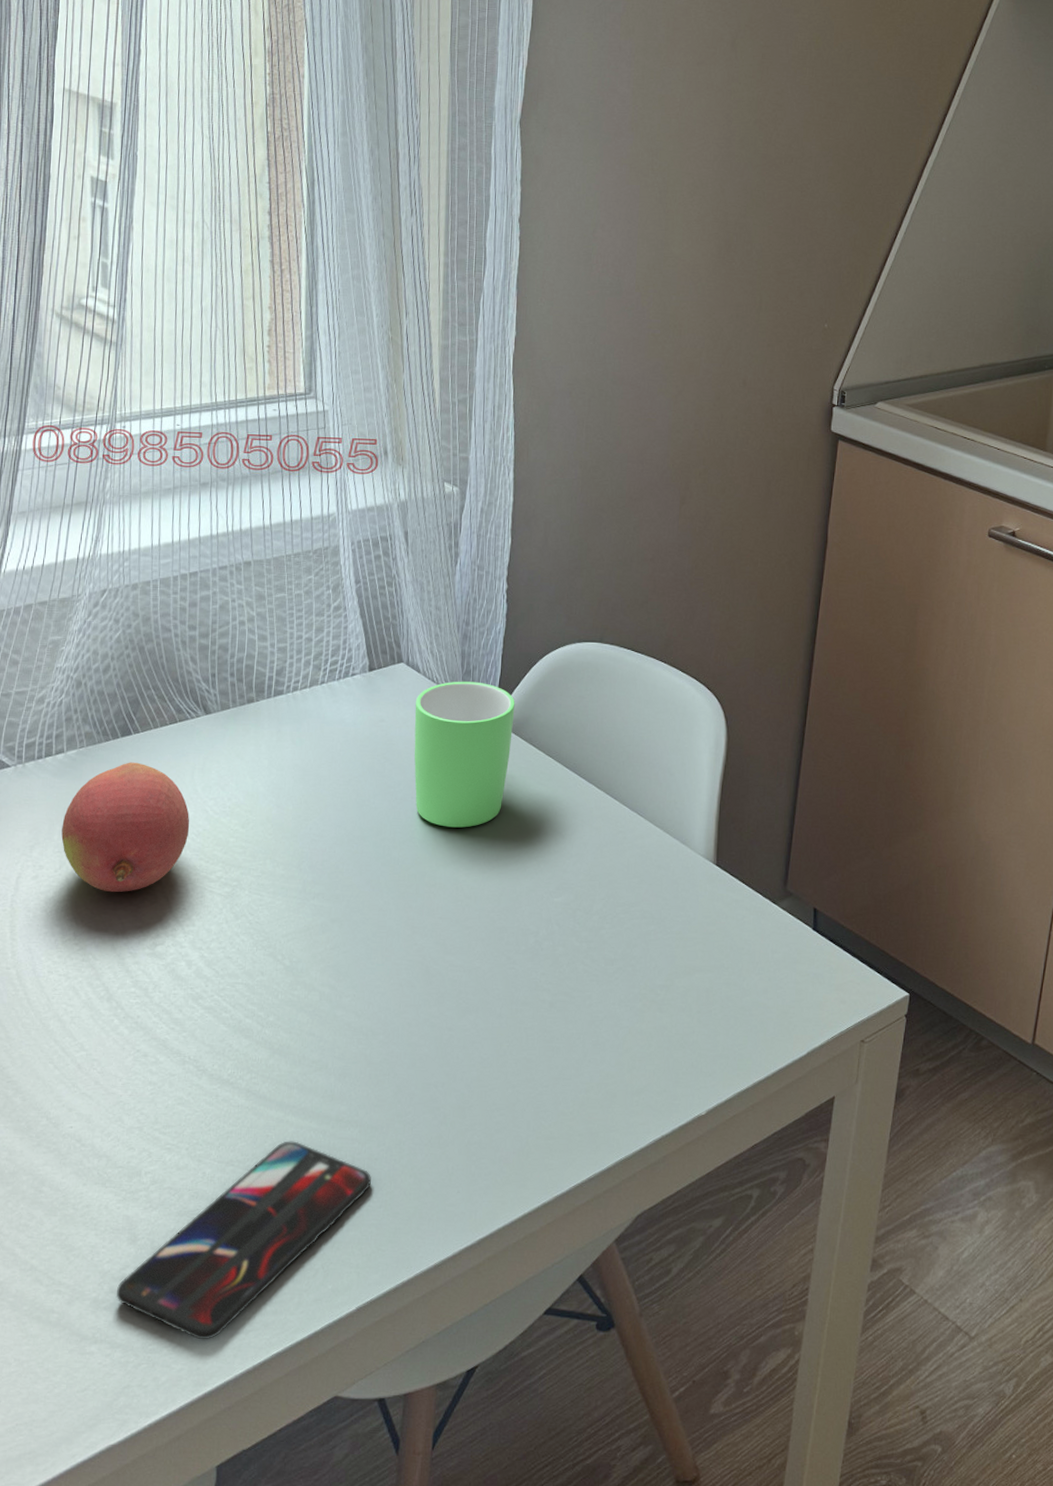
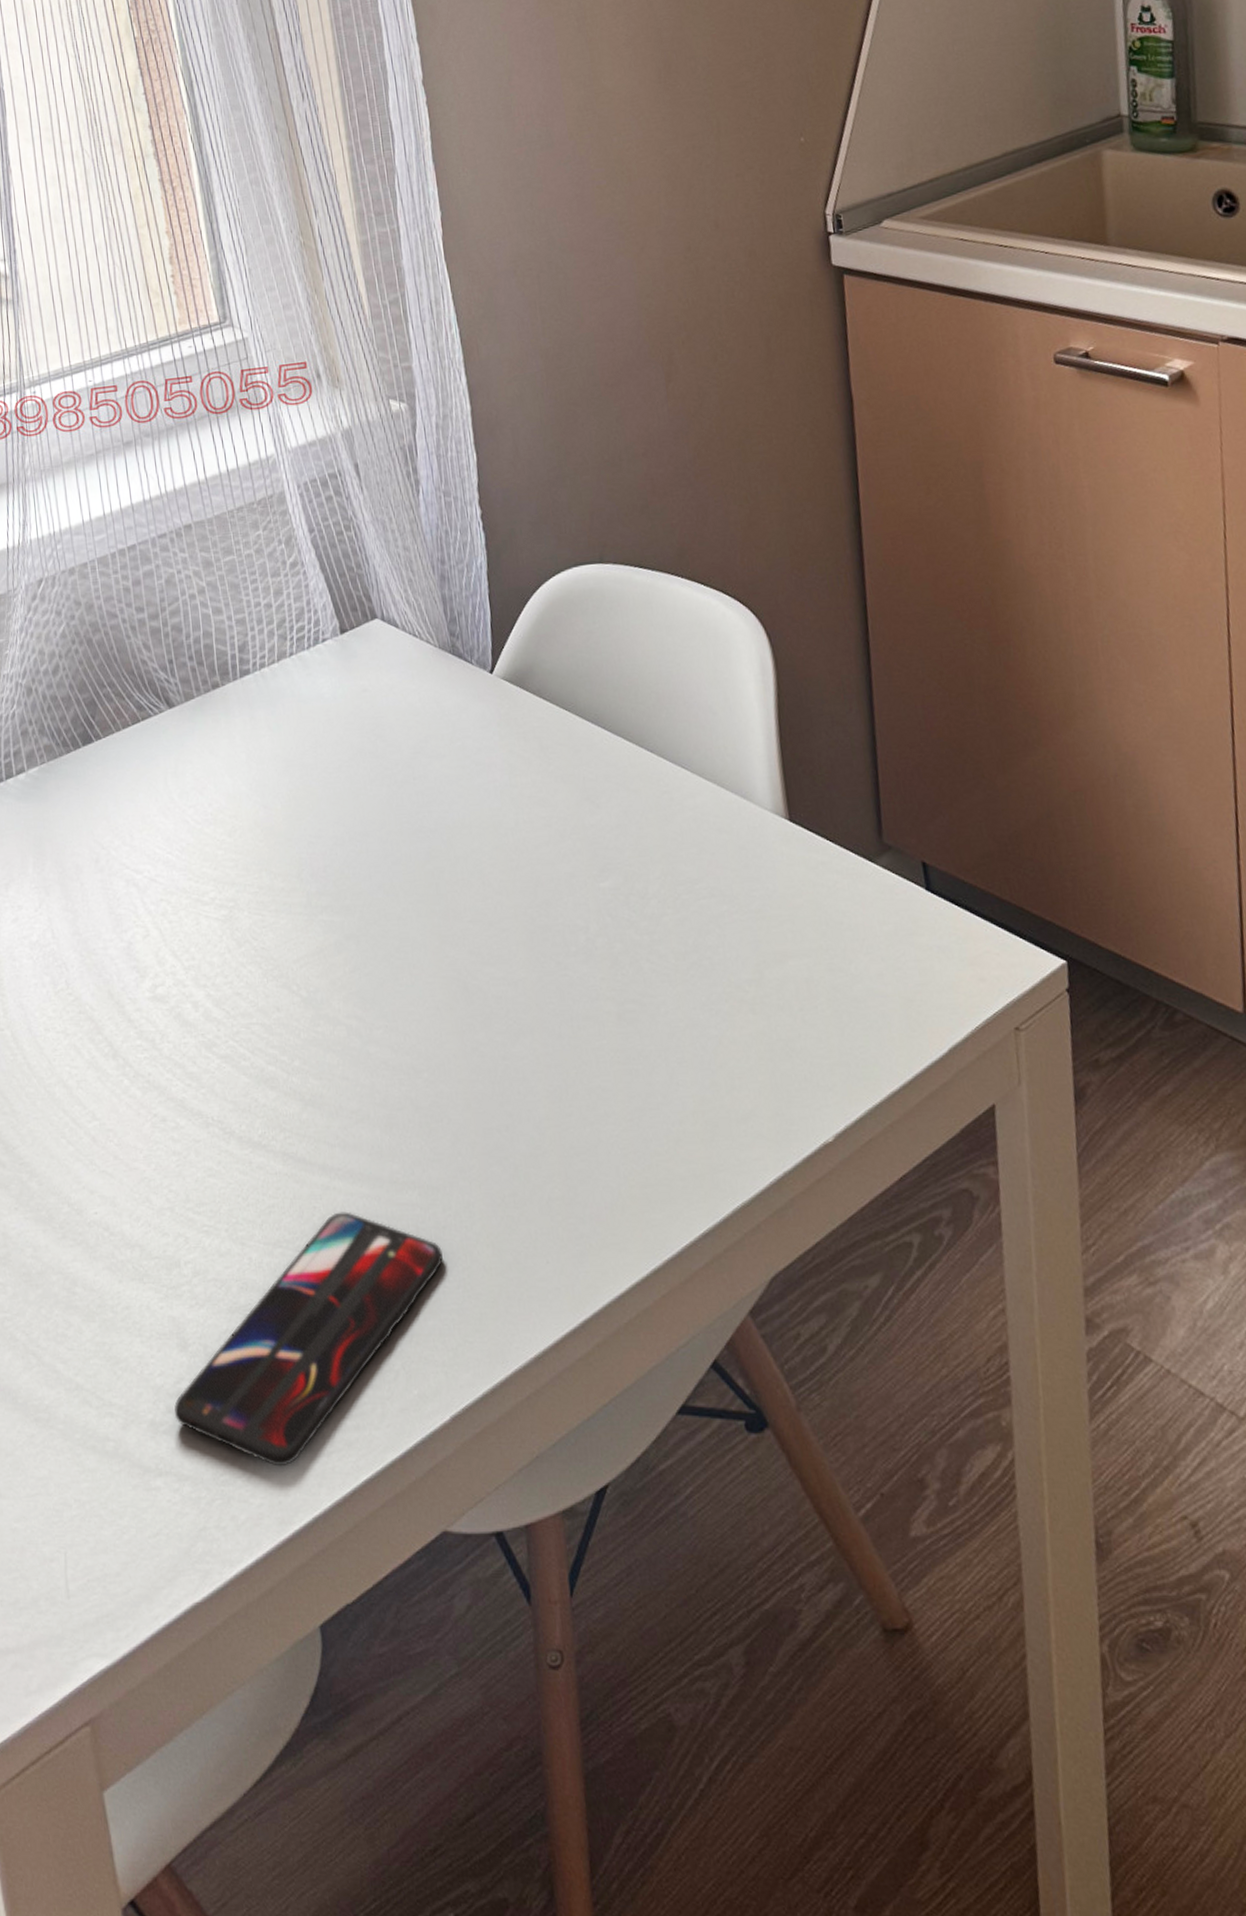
fruit: present [61,762,190,893] -> none [35,773,172,929]
mug: present [414,681,515,828] -> none [398,630,519,810]

